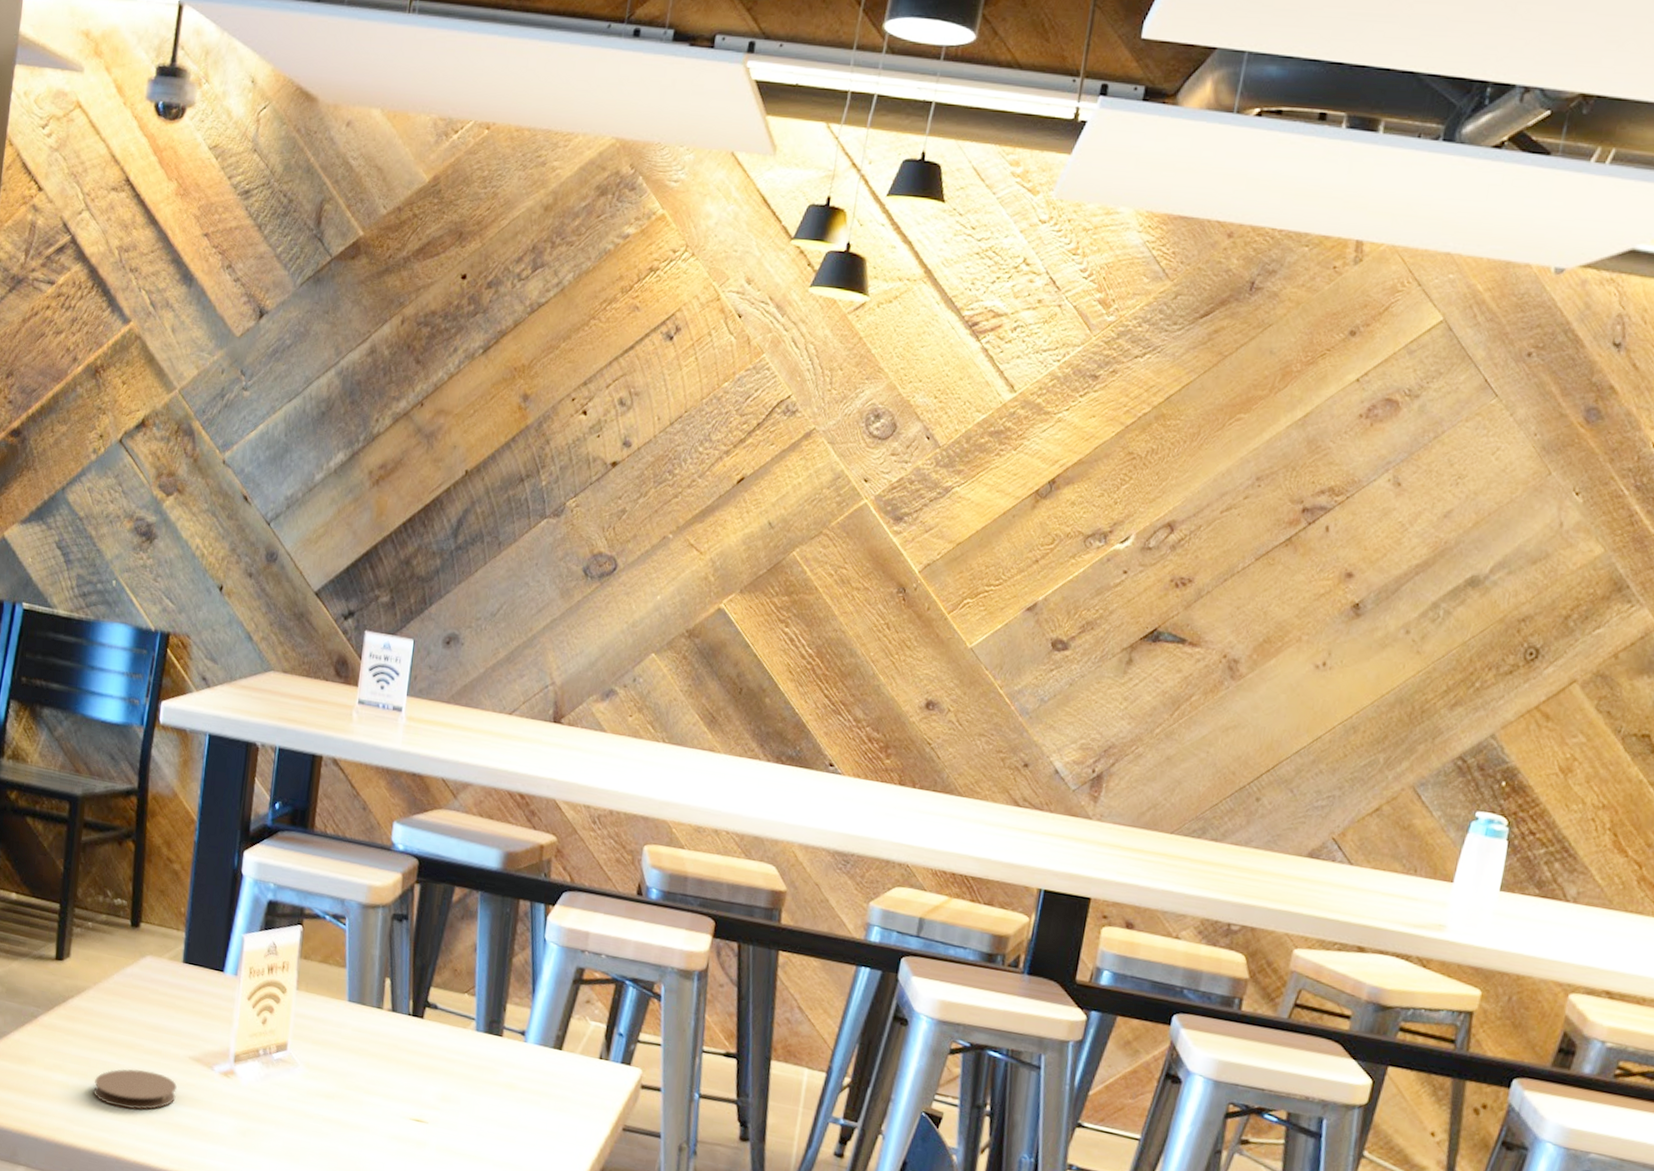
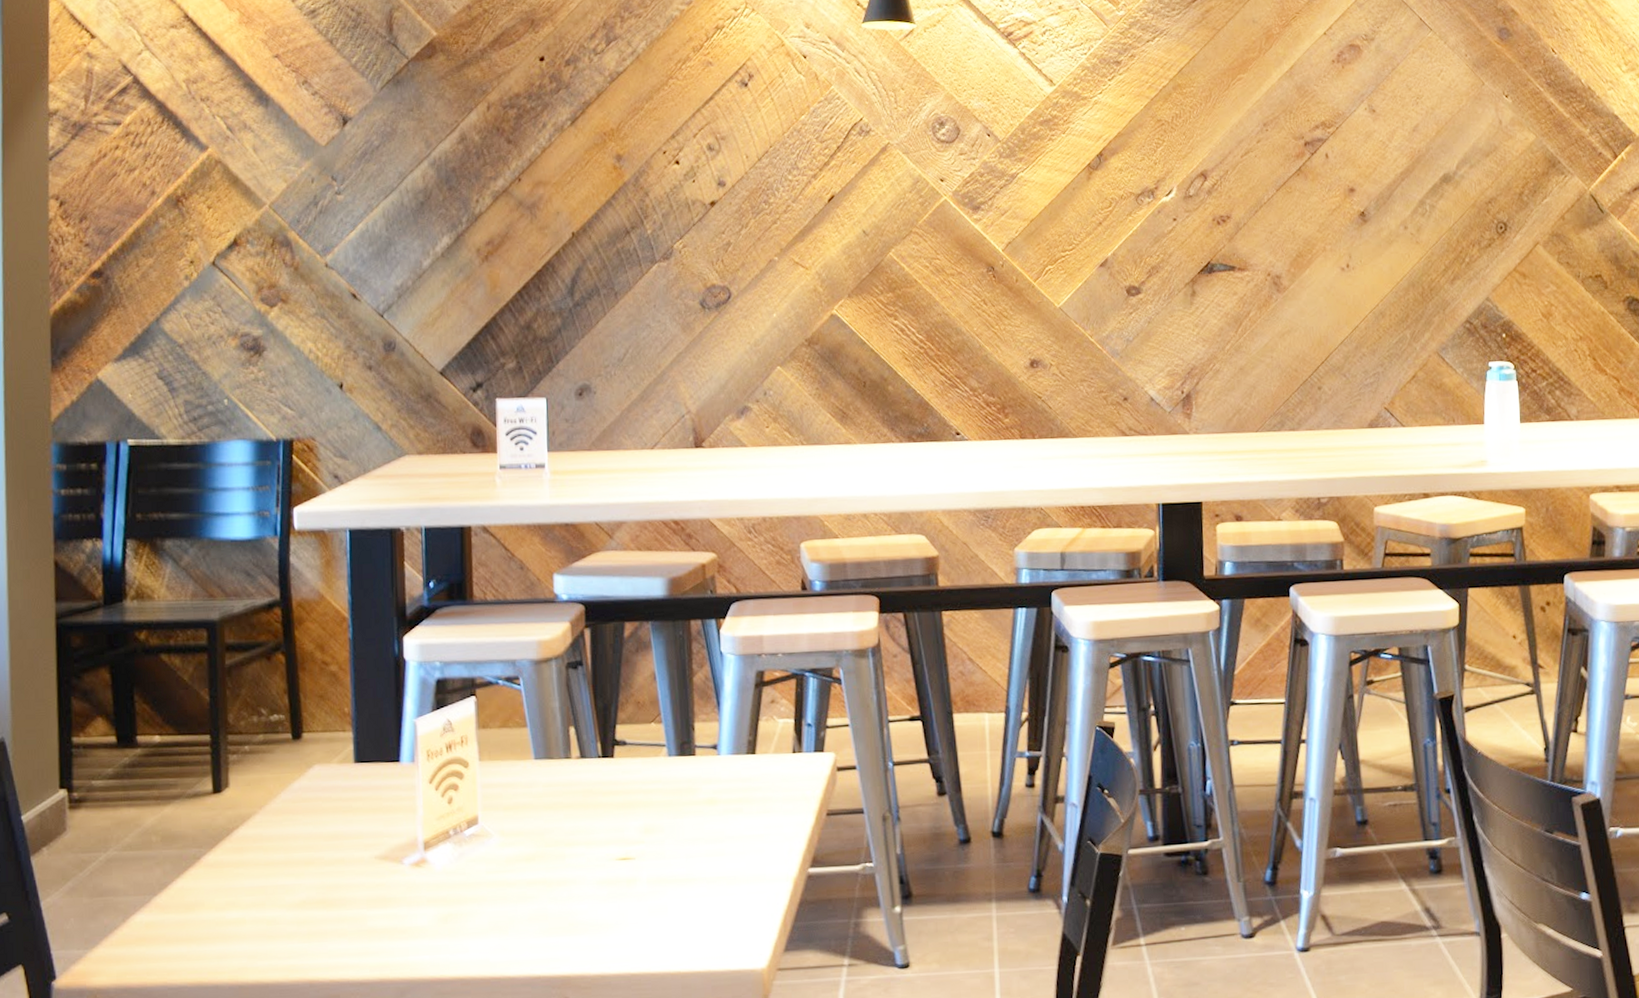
coaster: present [93,1069,177,1110] -> none [274,882,366,929]

